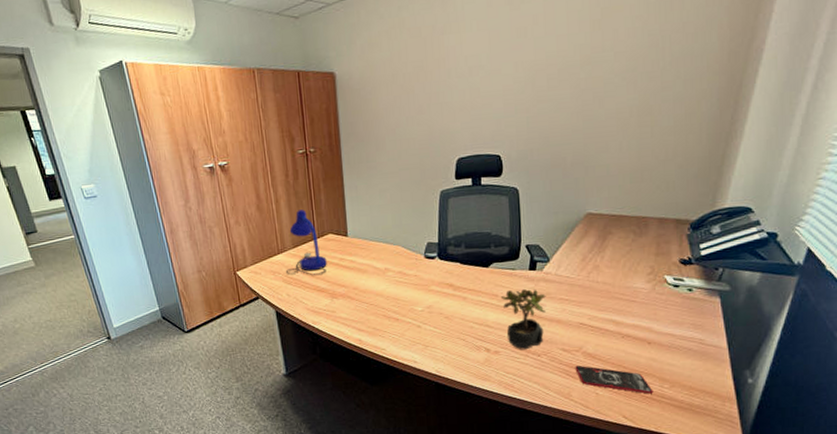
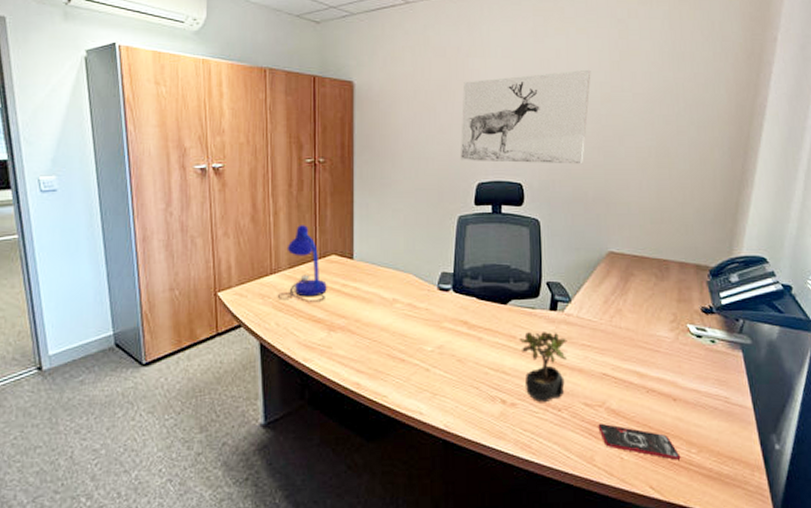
wall art: none [439,32,570,139] -> present [461,69,591,164]

